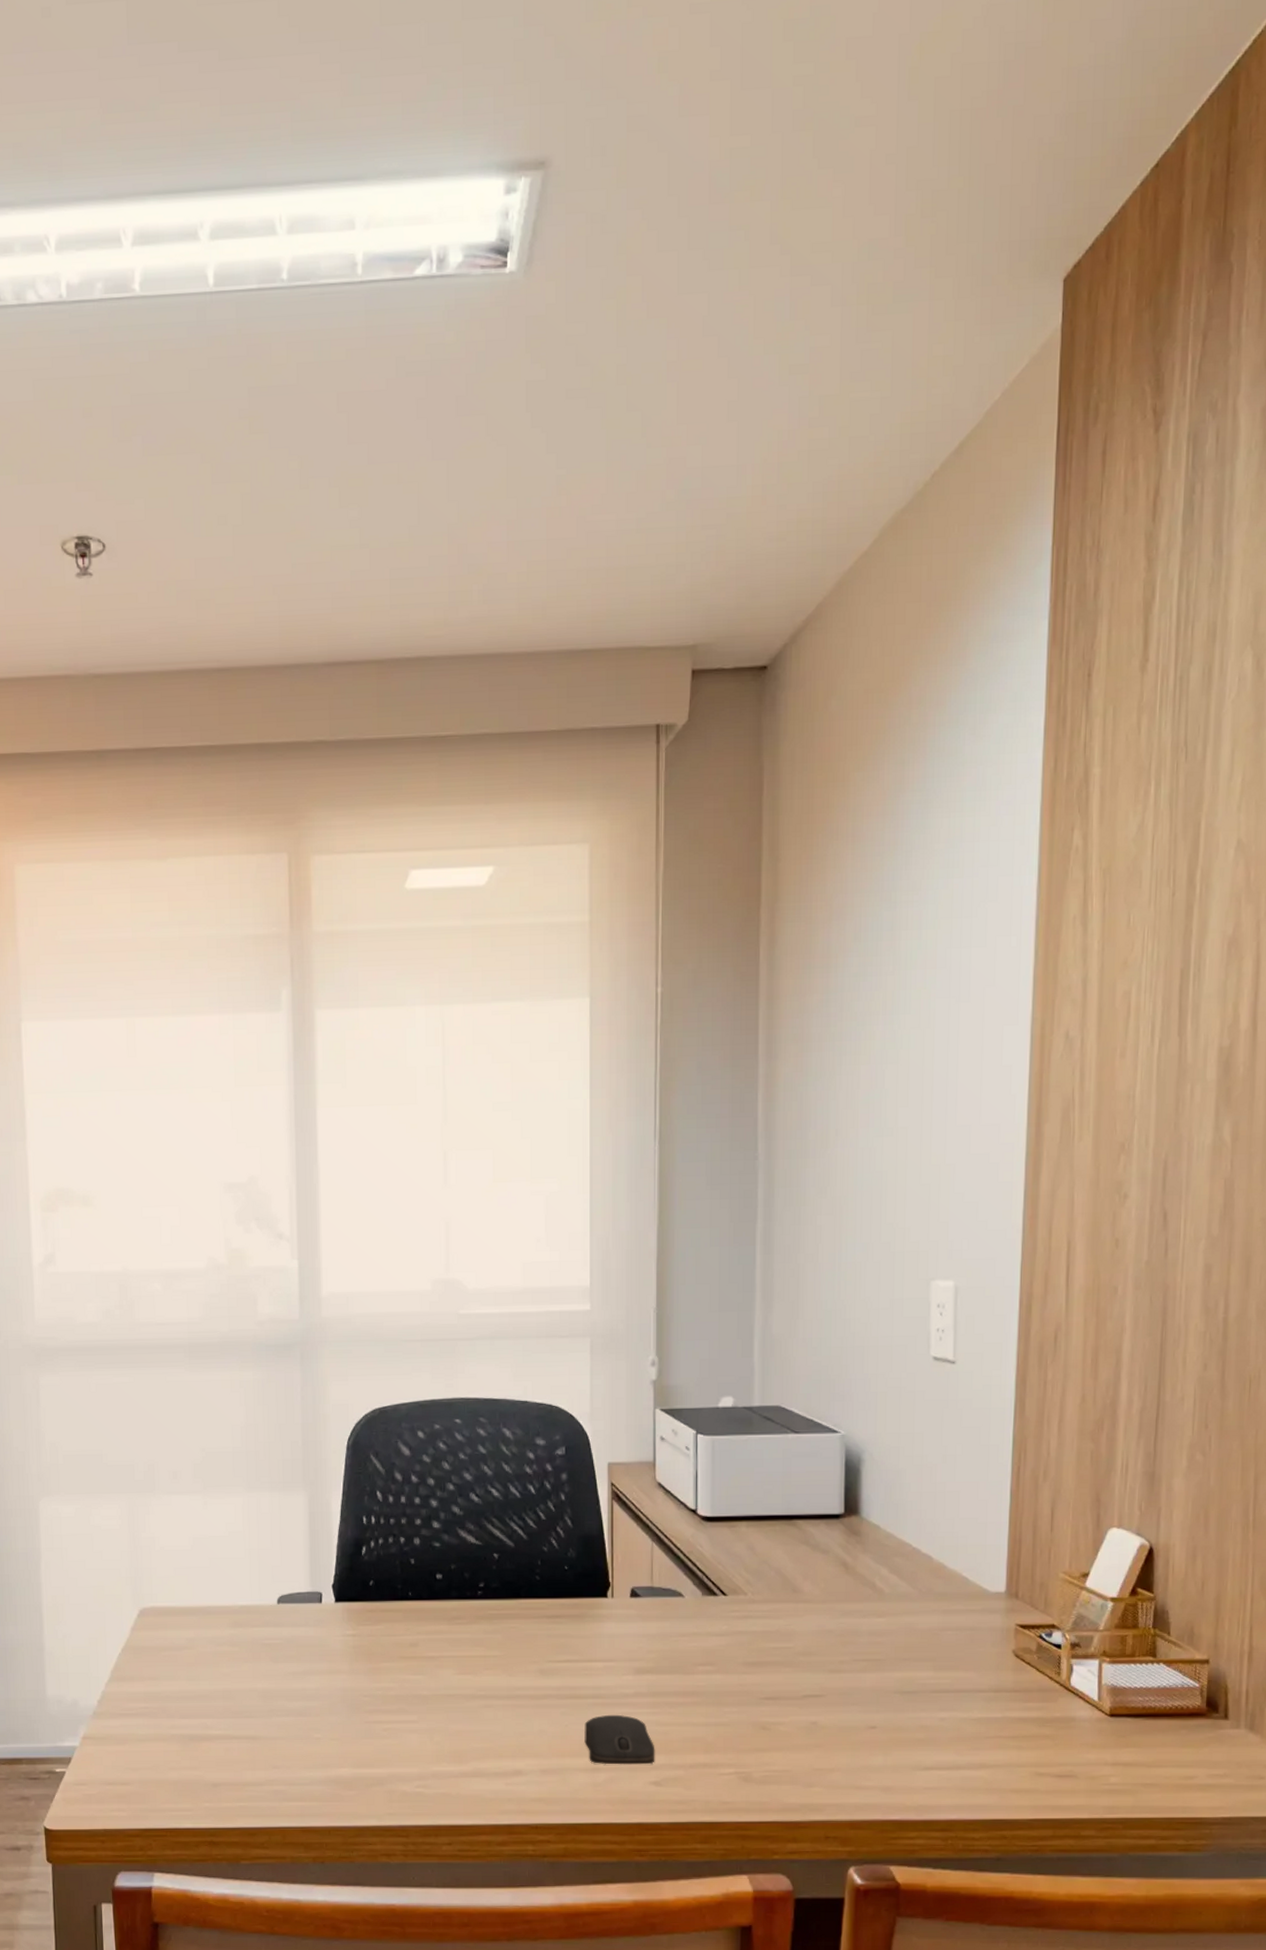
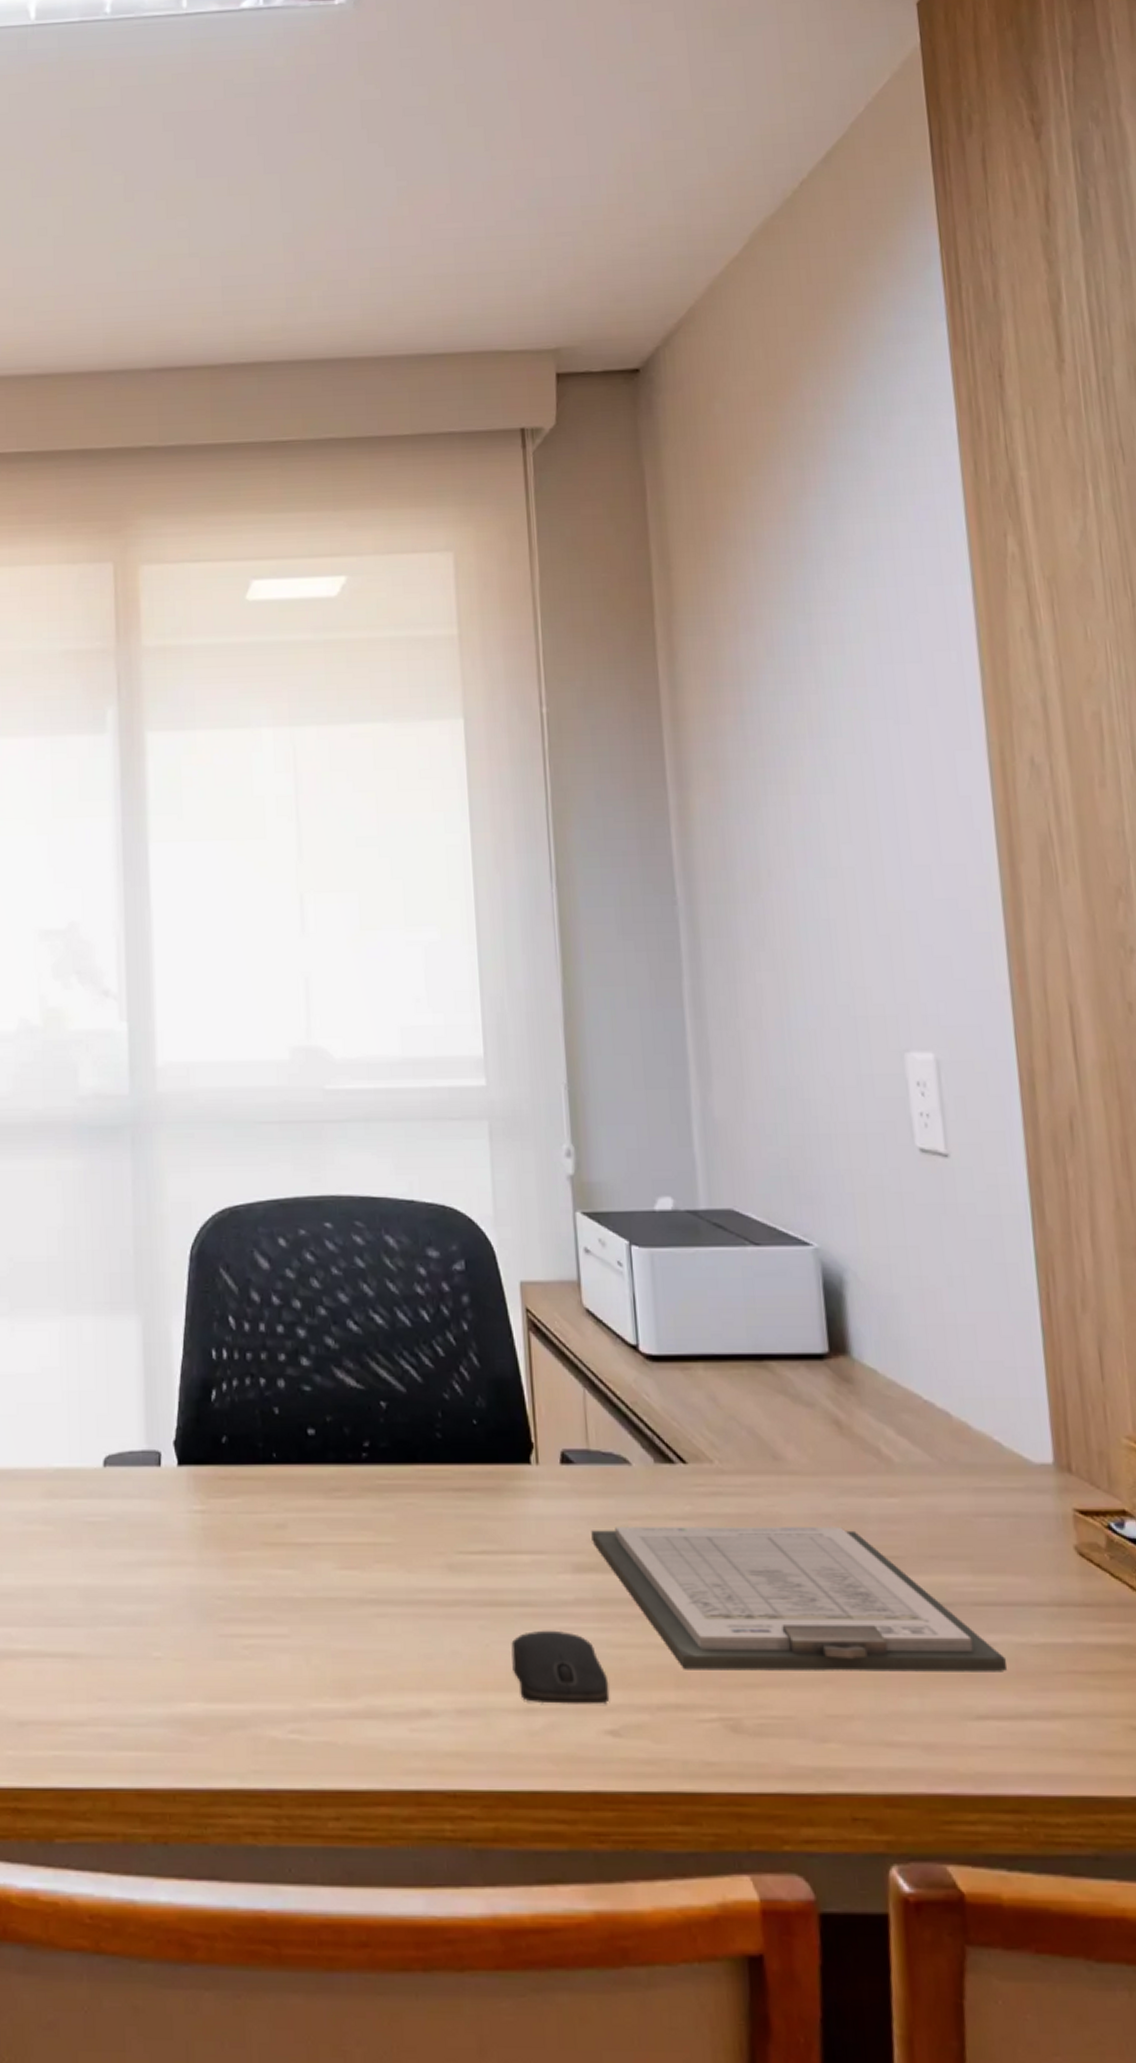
clipboard: none [650,1639,950,1739] -> present [591,1527,1006,1671]

